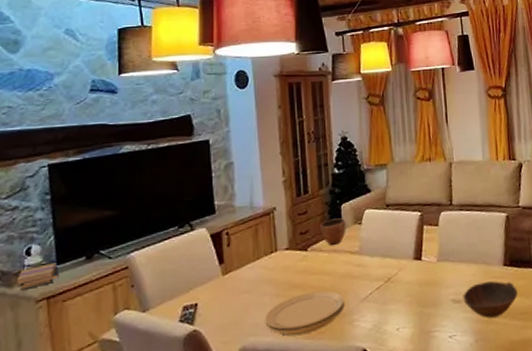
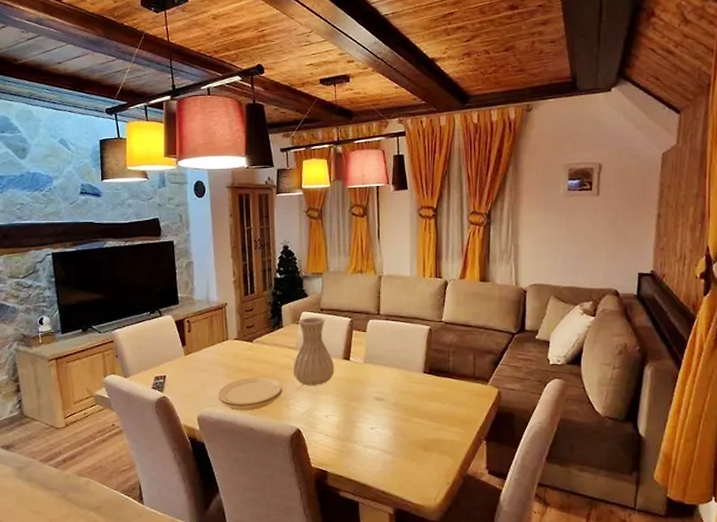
books: present [17,262,59,290] -> none [35,332,63,350]
decorative bowl: present [320,218,346,245] -> none [263,317,286,339]
vase: none [356,214,405,295] -> present [293,317,335,385]
bowl: present [463,281,518,318] -> none [385,386,435,417]

